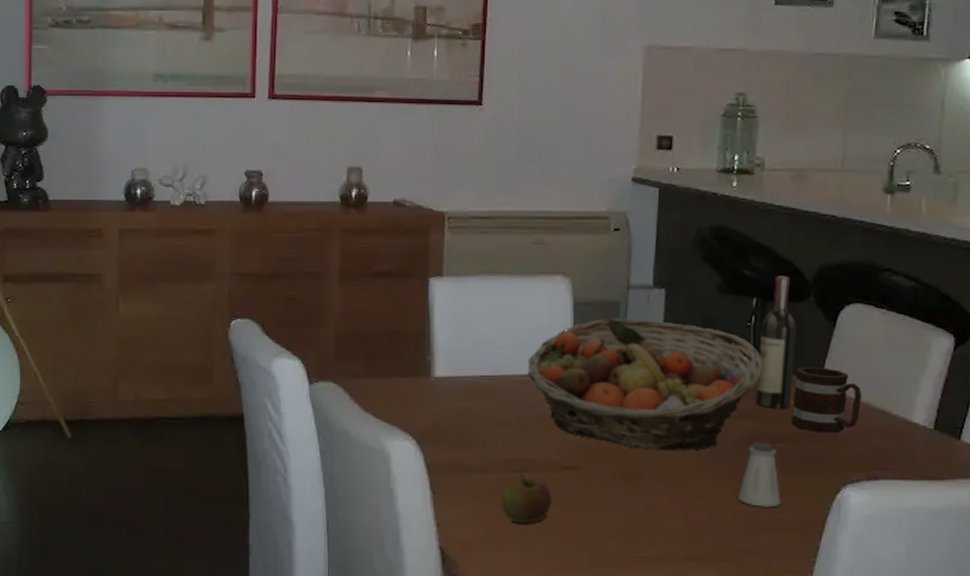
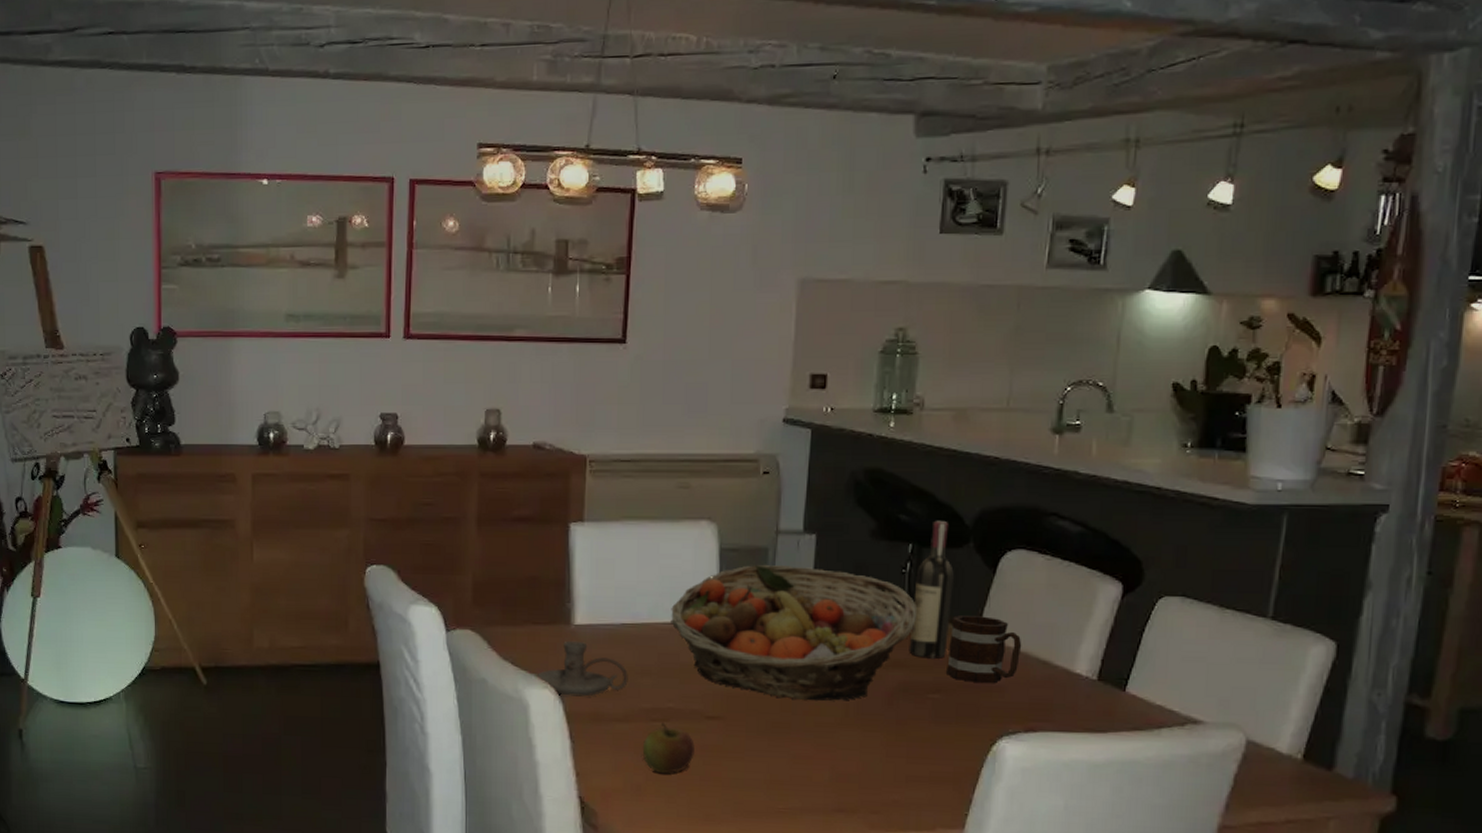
candle holder: none [397,392,487,448] -> present [536,640,628,697]
saltshaker: present [737,442,781,508] -> none [887,692,933,759]

